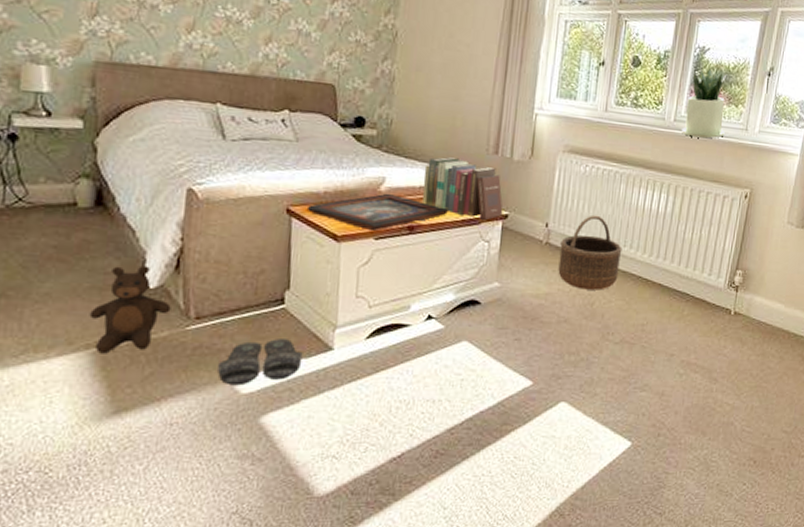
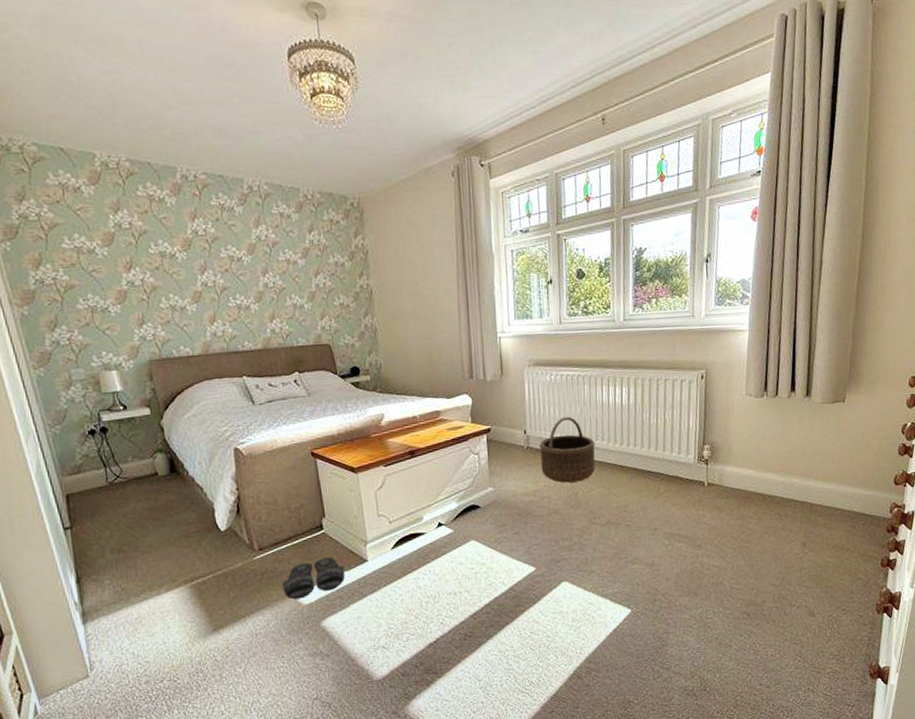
teddy bear: present [89,265,171,354] -> none [182,514,240,586]
decorative tray: present [306,193,448,232] -> none [326,426,440,460]
books: present [422,157,503,220] -> none [414,387,486,436]
planter: present [681,69,726,139] -> none [631,267,674,332]

